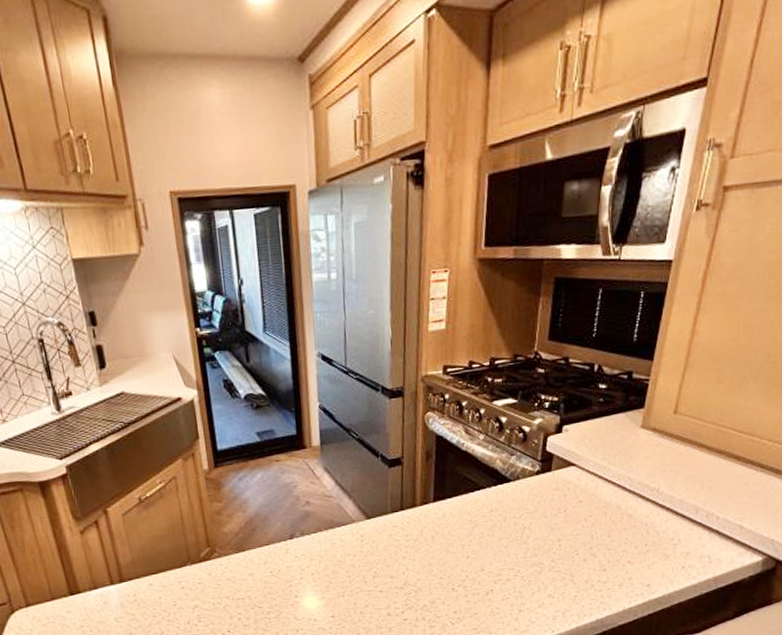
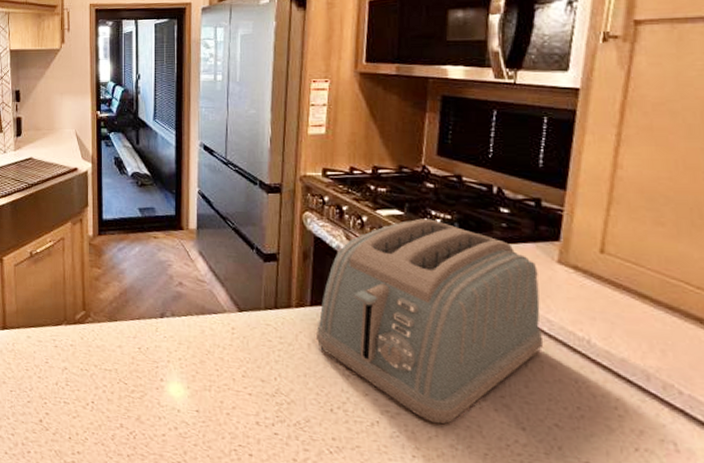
toaster: none [438,403,625,581] -> present [315,218,544,424]

